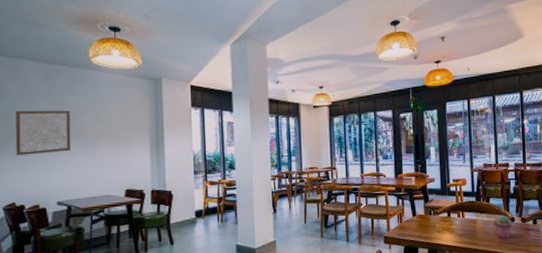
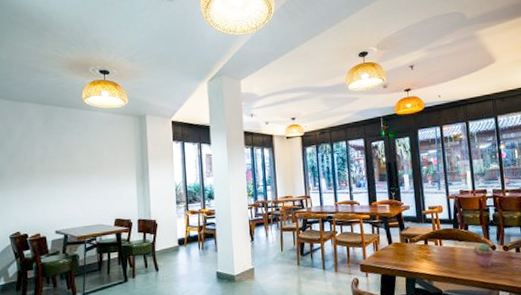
wall art: present [15,110,72,156] -> none [20,147,68,189]

